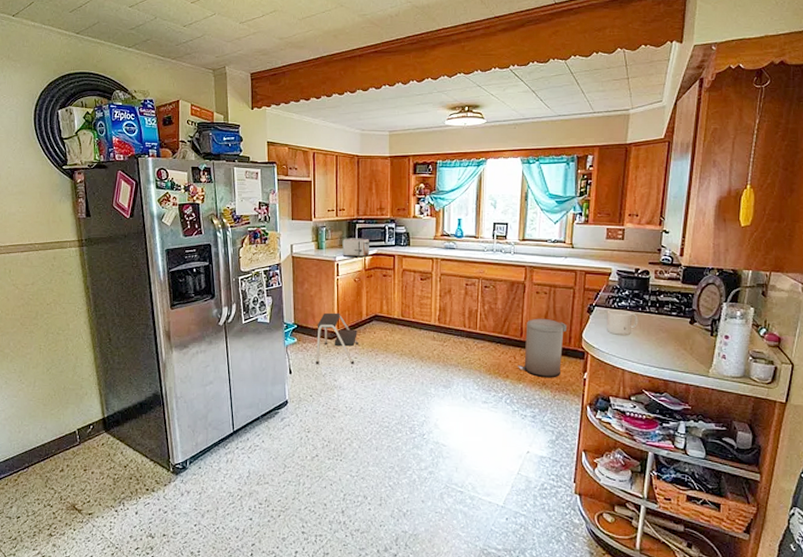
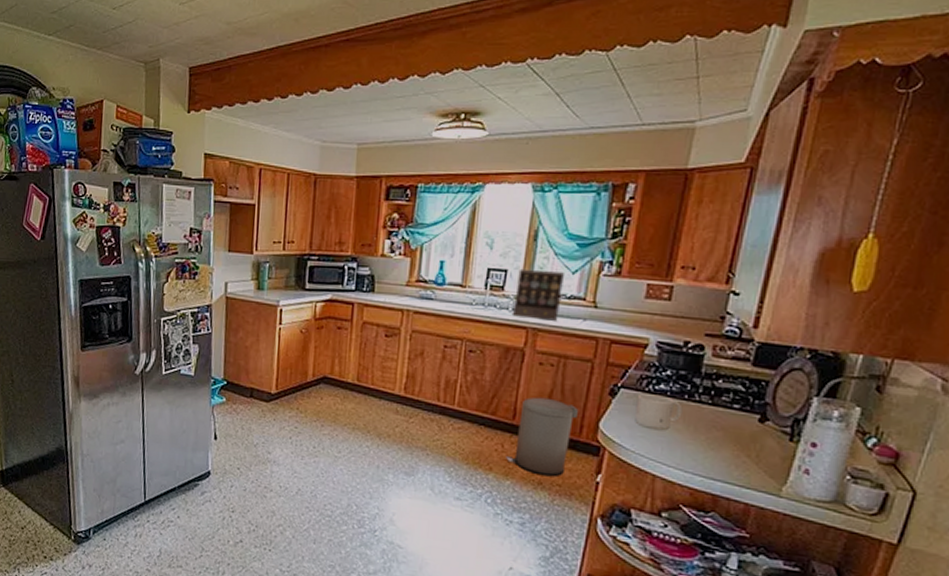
step stool: present [315,312,359,365] -> none [246,369,301,436]
toaster: present [342,238,370,258] -> none [287,278,324,304]
spice rack: none [515,222,550,260] -> present [513,268,566,321]

